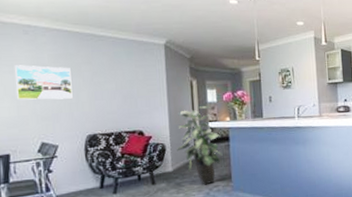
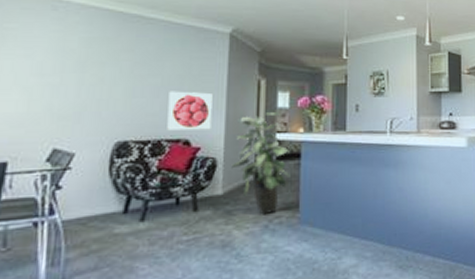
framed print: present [14,65,73,100] -> none [30,48,106,94]
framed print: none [122,93,158,125] -> present [167,91,213,131]

